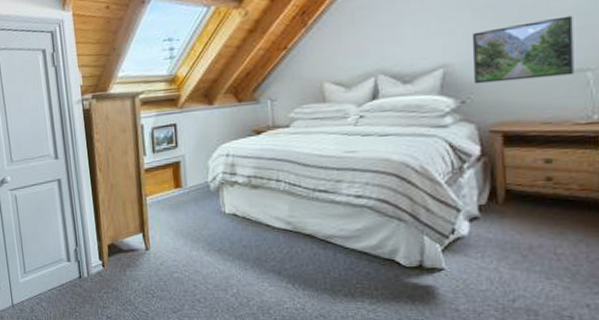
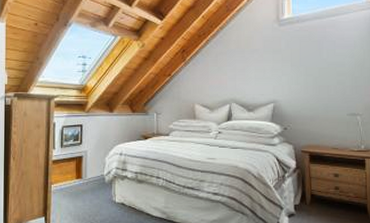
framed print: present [471,15,574,85] -> none [291,77,350,117]

